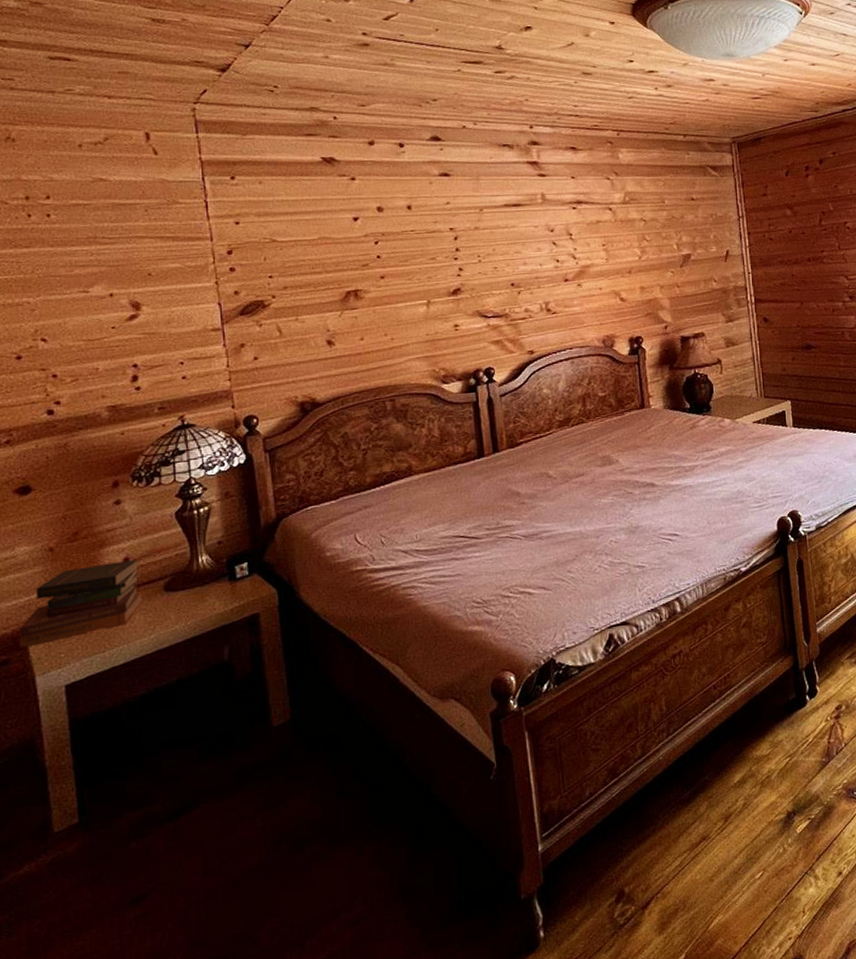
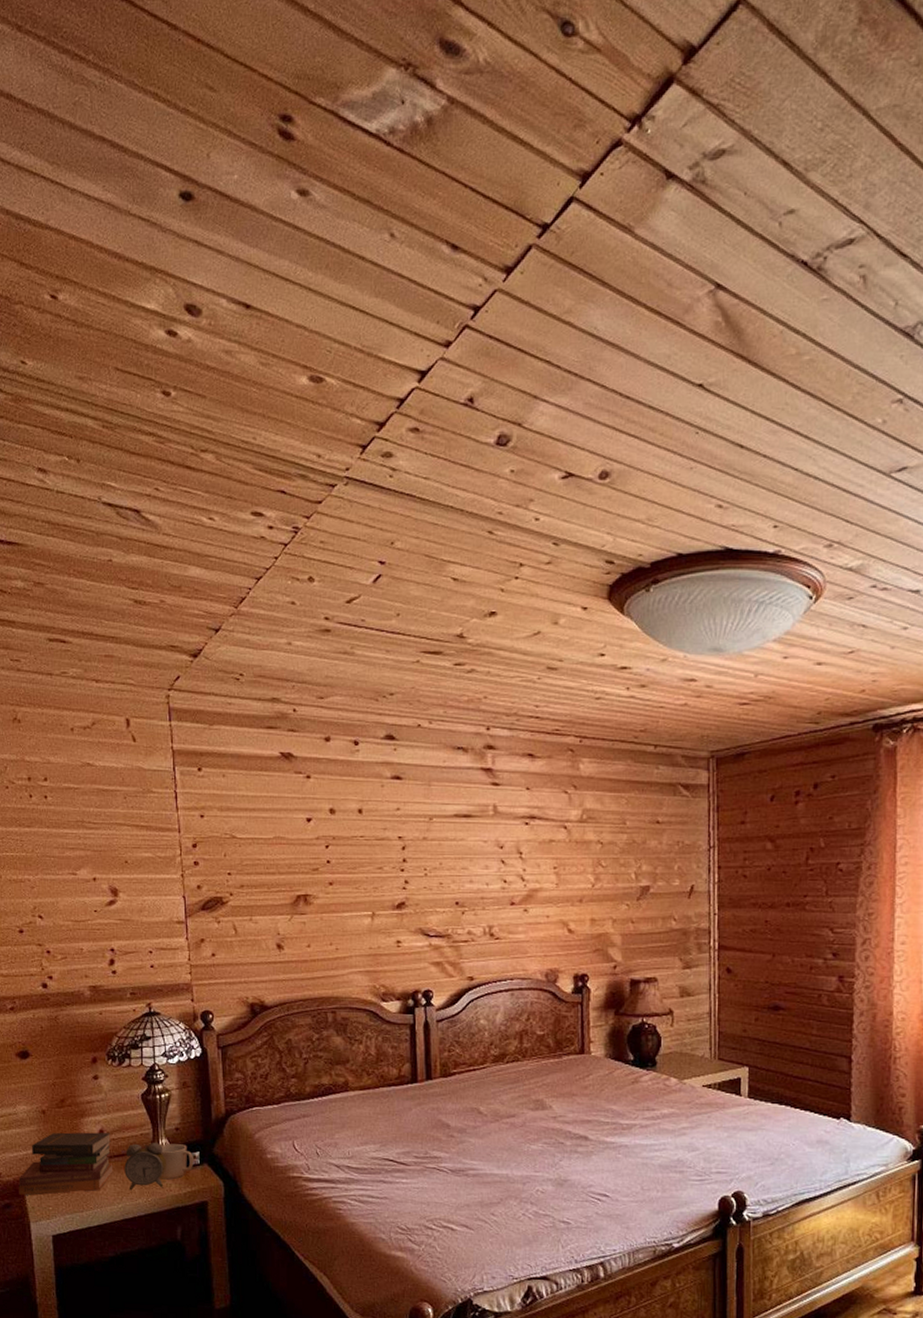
alarm clock: none [156,561,209,618] -> present [124,1143,167,1191]
mug: none [201,557,241,599] -> present [160,1144,193,1180]

